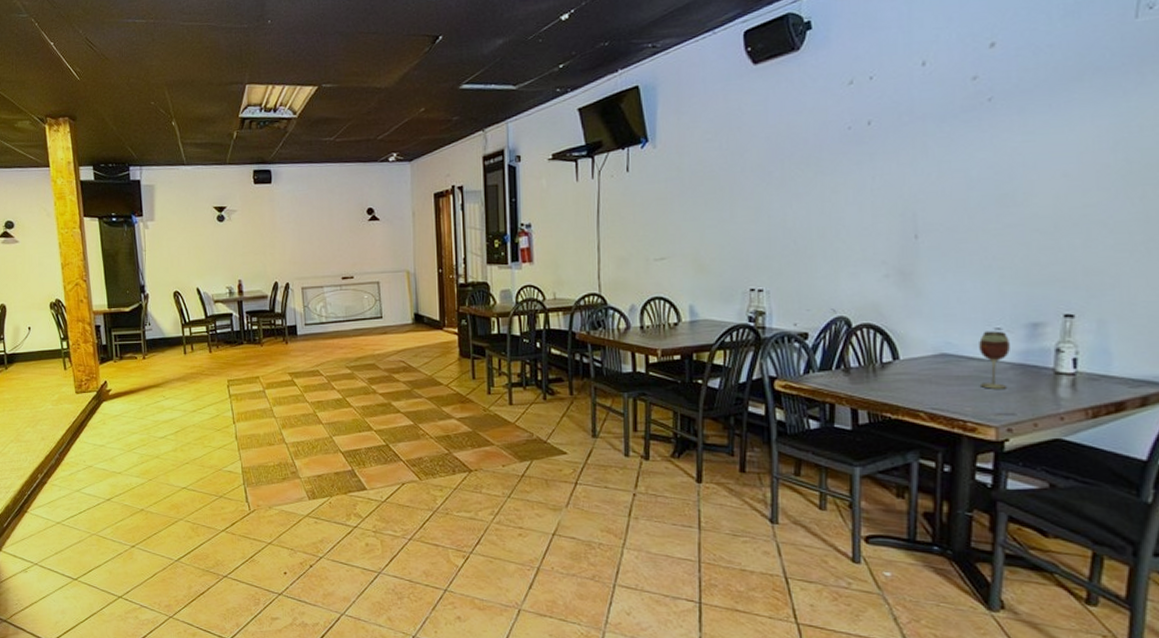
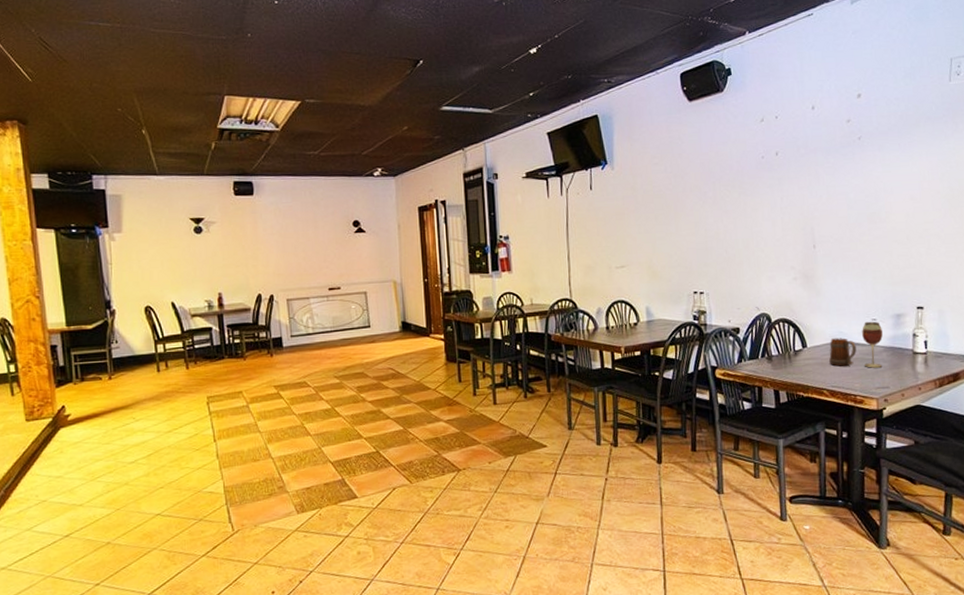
beer mug: none [928,350,970,385] -> present [828,338,857,367]

